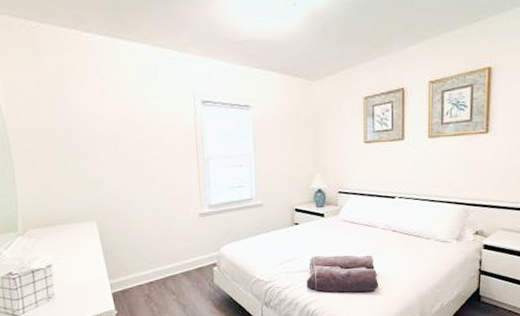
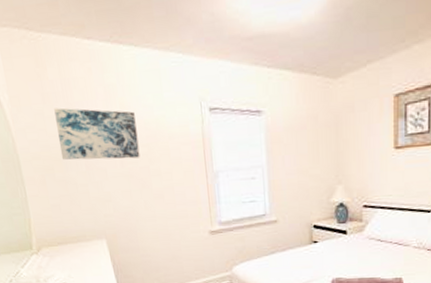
wall art: none [49,94,134,145] -> present [54,107,140,160]

